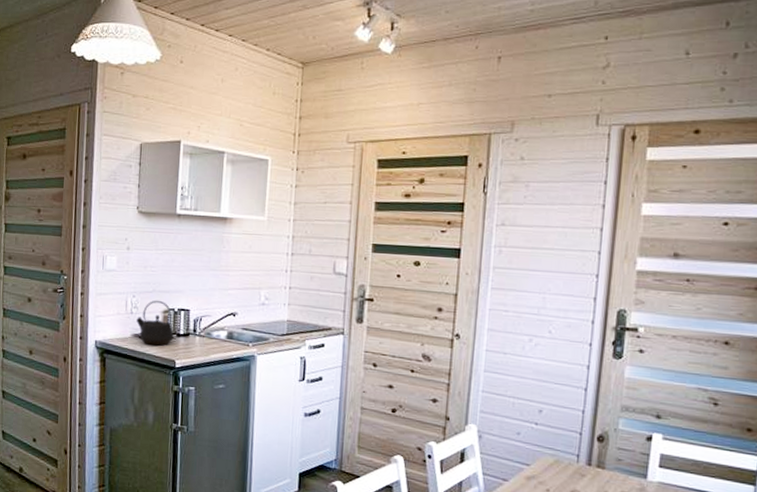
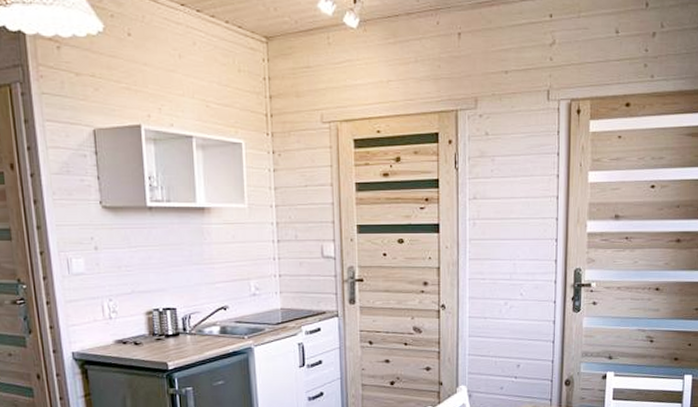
kettle: present [136,300,174,346] -> none [117,301,162,350]

